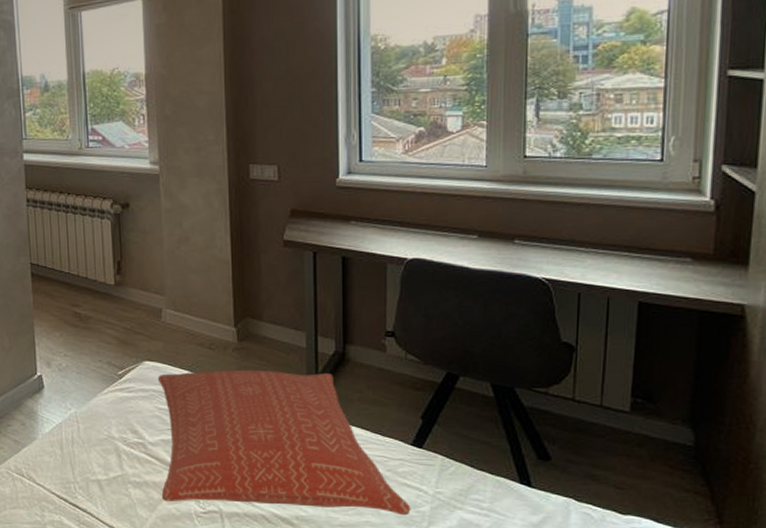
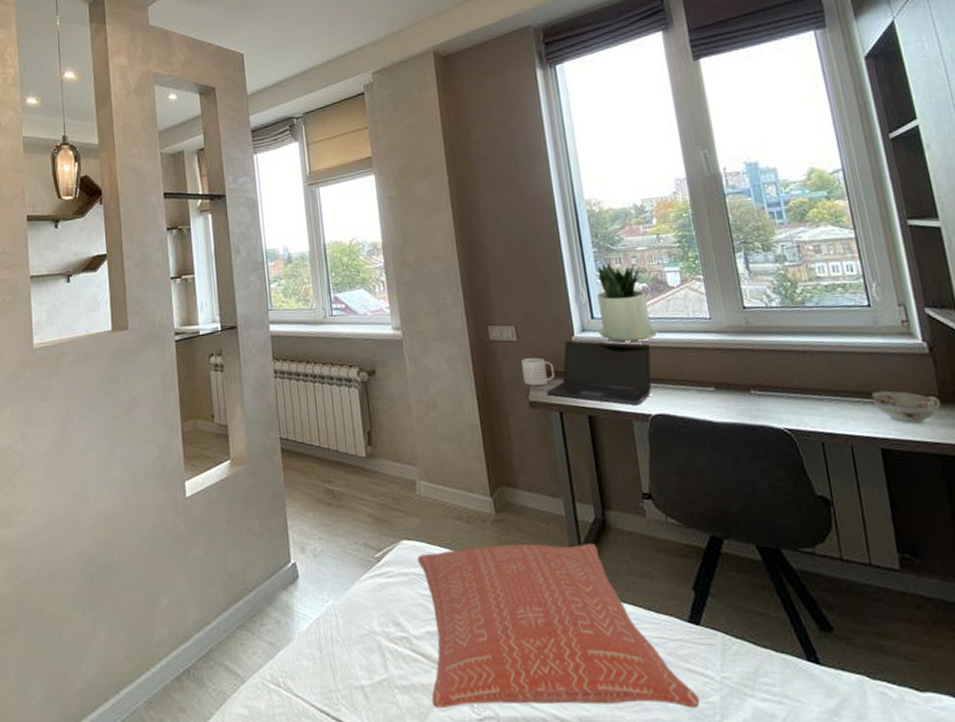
mug: none [279,198,314,226] -> present [520,358,555,387]
laptop: none [303,183,417,249] -> present [547,340,652,406]
planter: none [365,103,428,187] -> present [595,262,658,342]
teacup: none [641,246,714,280] -> present [871,390,942,424]

